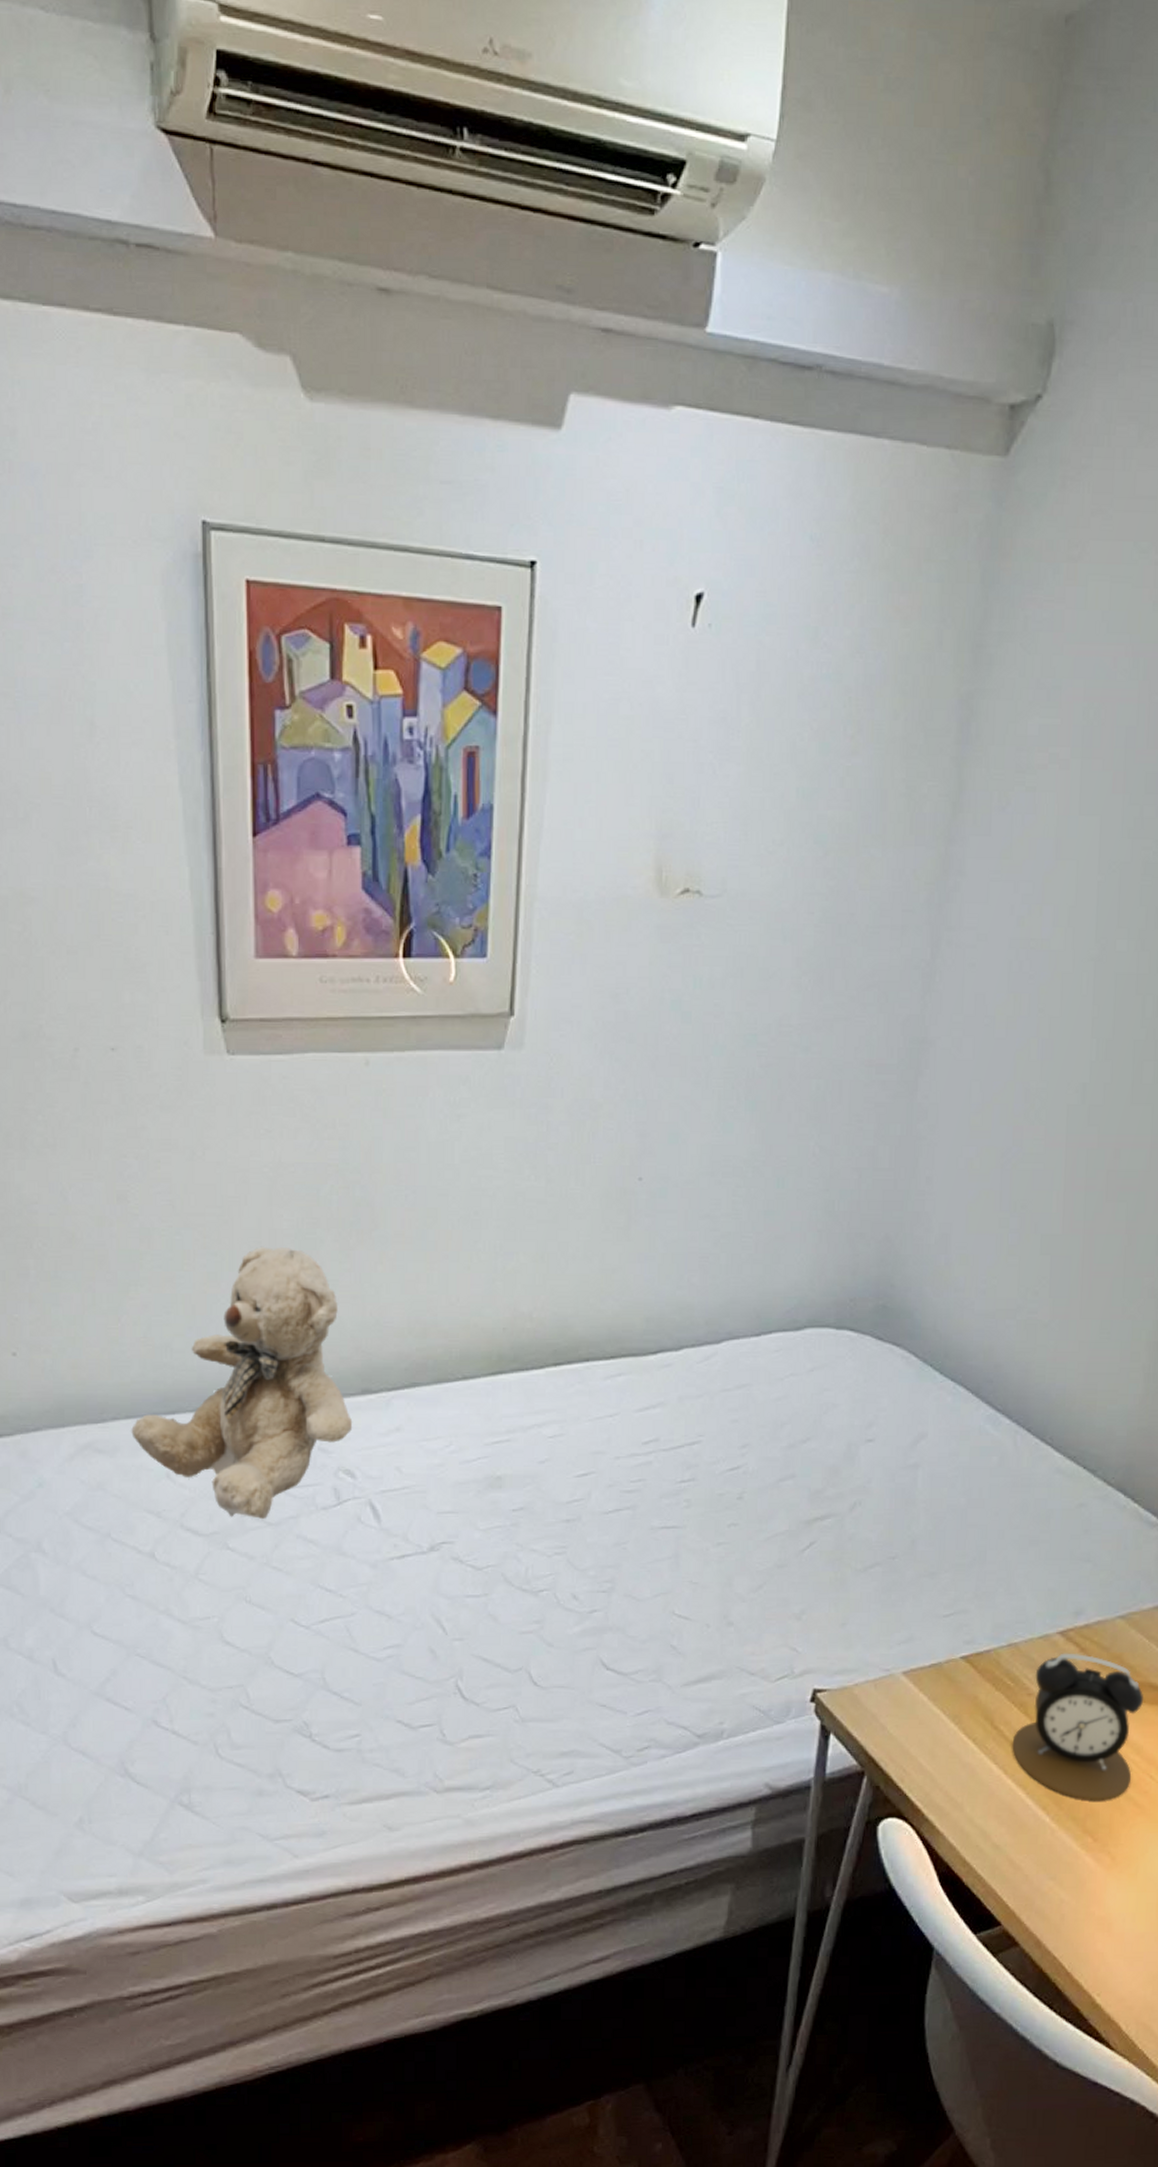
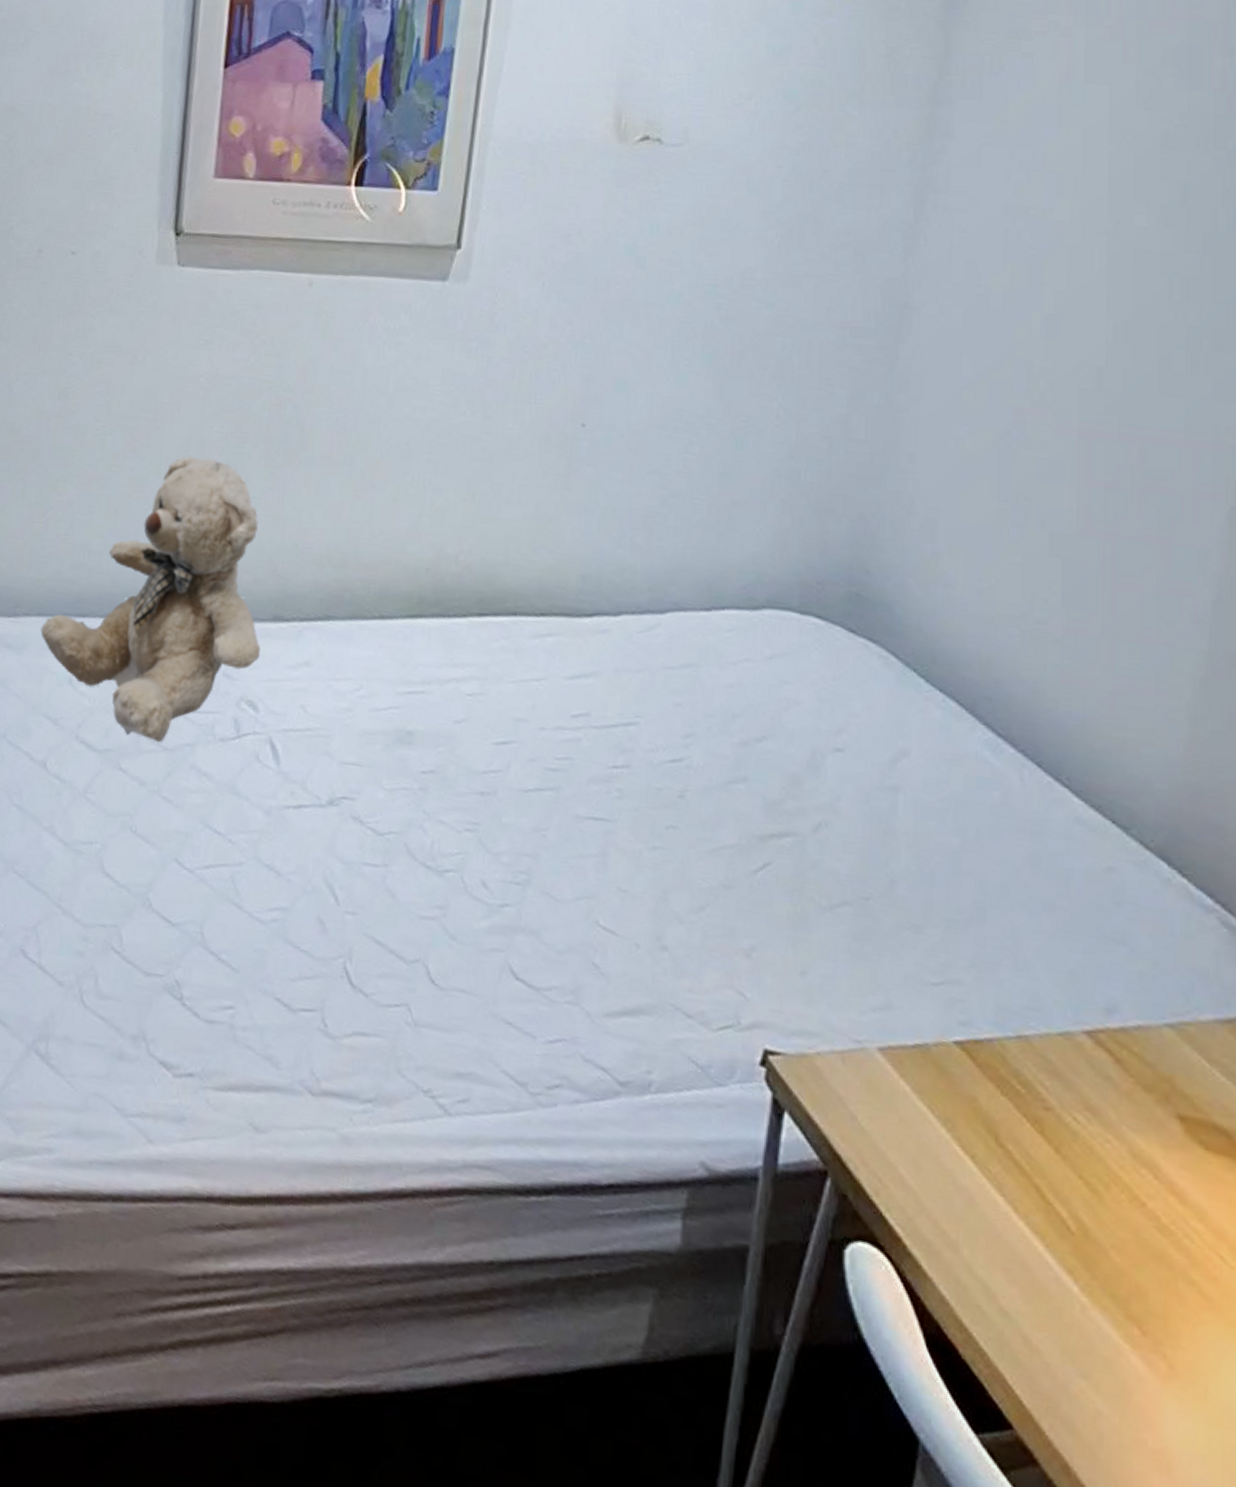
alarm clock: present [1012,1653,1144,1801] -> none [1024,1060,1207,1279]

